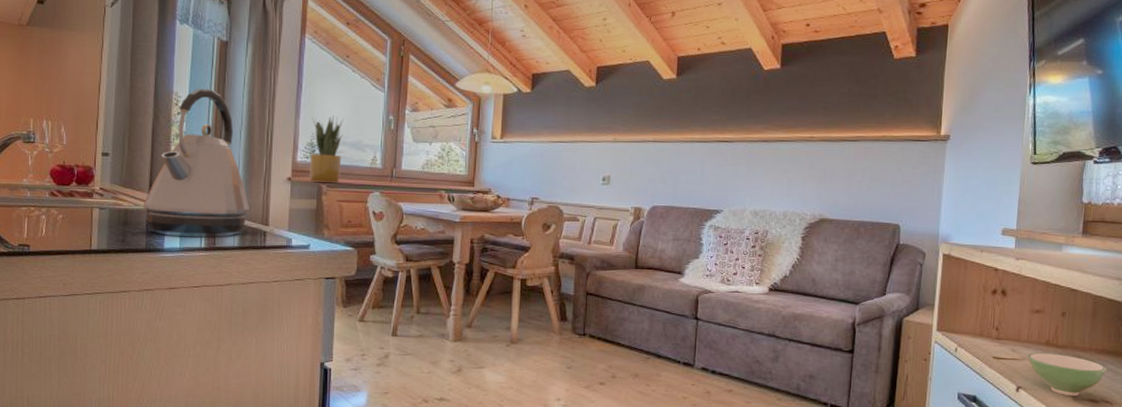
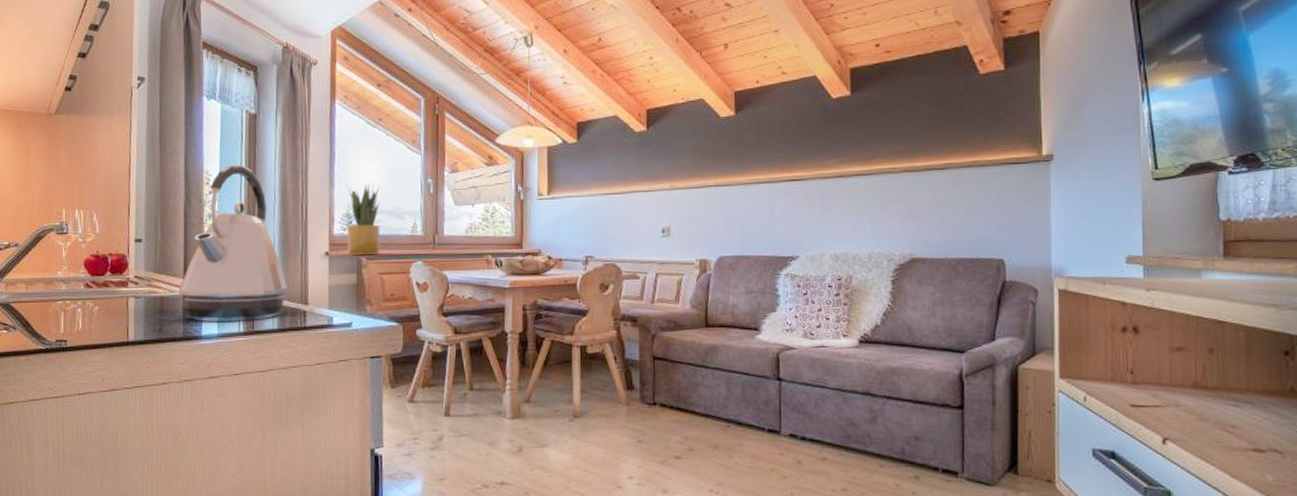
bowl: present [1027,352,1106,397] -> none [1172,396,1270,447]

